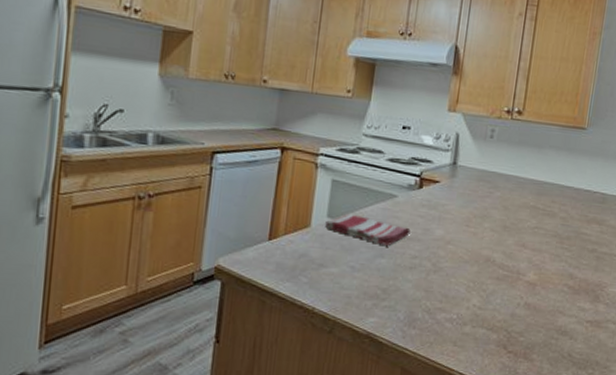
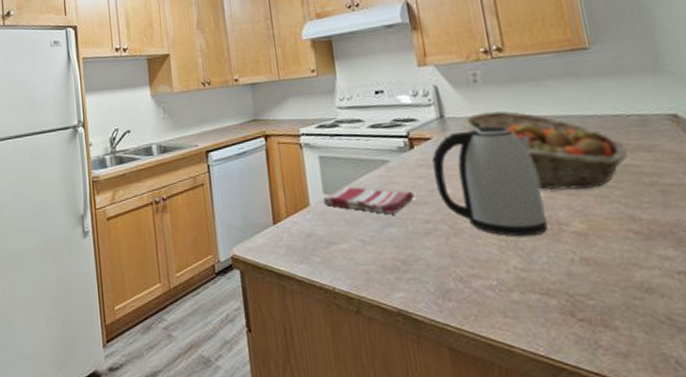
kettle: none [431,179,519,281] -> present [432,126,548,237]
fruit basket: none [469,166,586,248] -> present [461,111,628,191]

